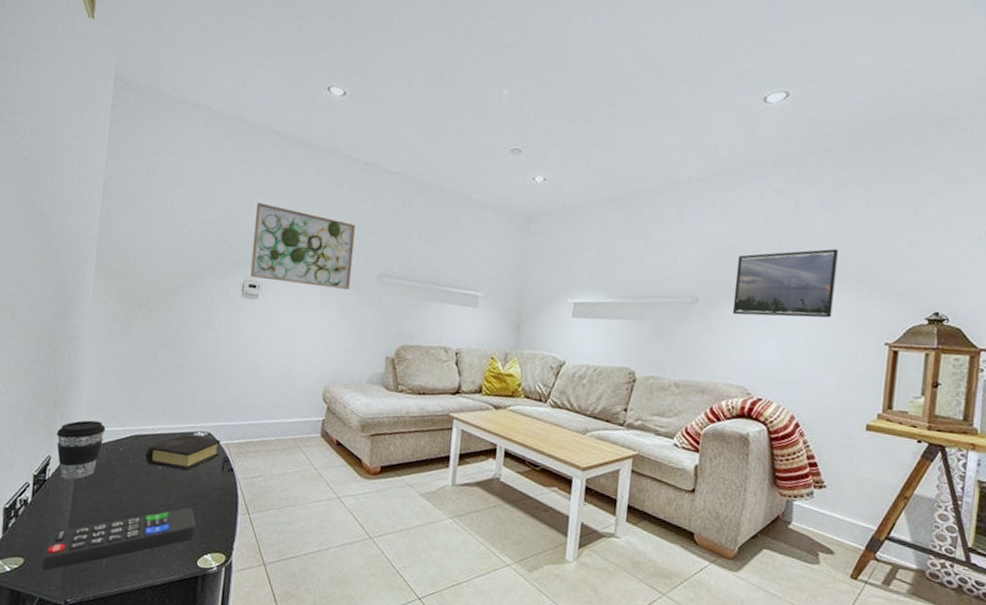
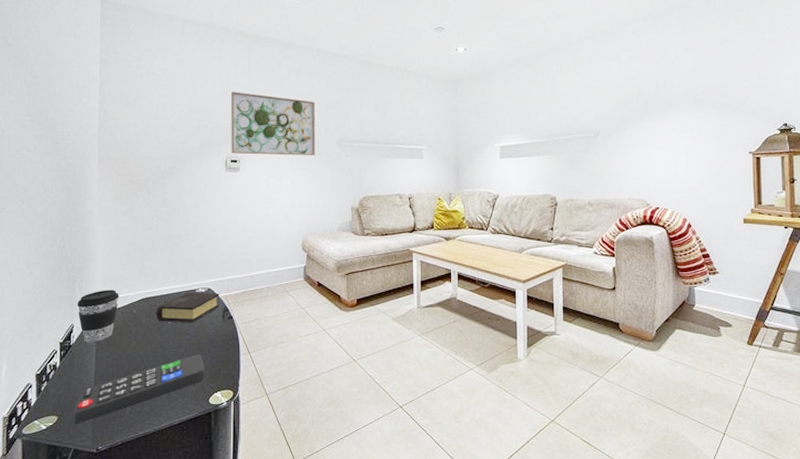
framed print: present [732,249,839,318] -> none [626,81,705,142]

